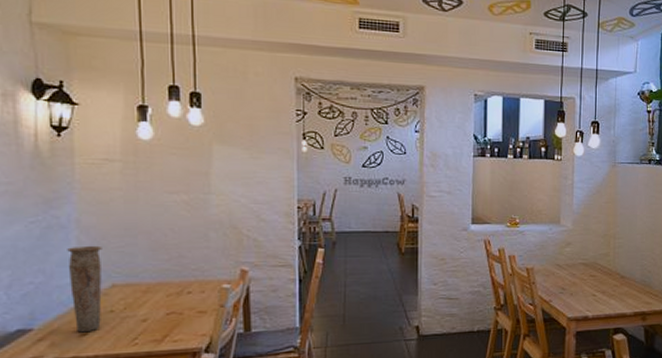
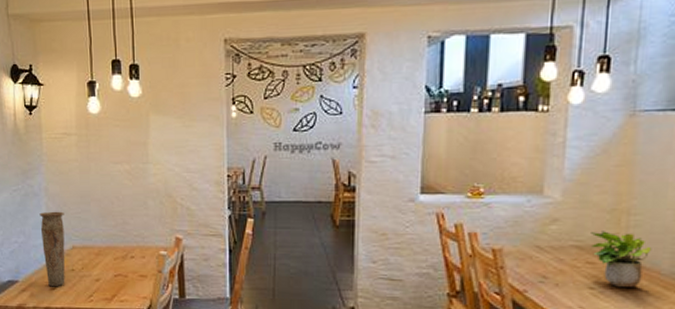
potted plant: none [592,251,630,294] -> present [591,231,652,288]

